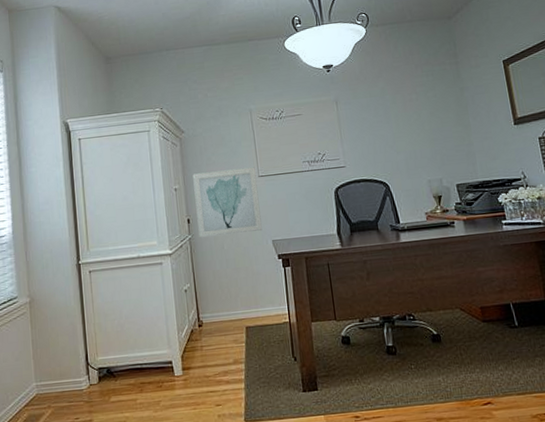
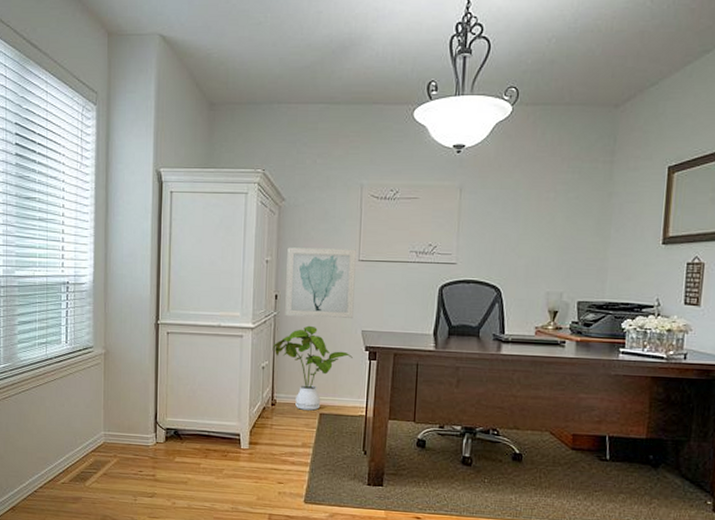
house plant: none [191,243,268,327] -> present [272,325,353,411]

